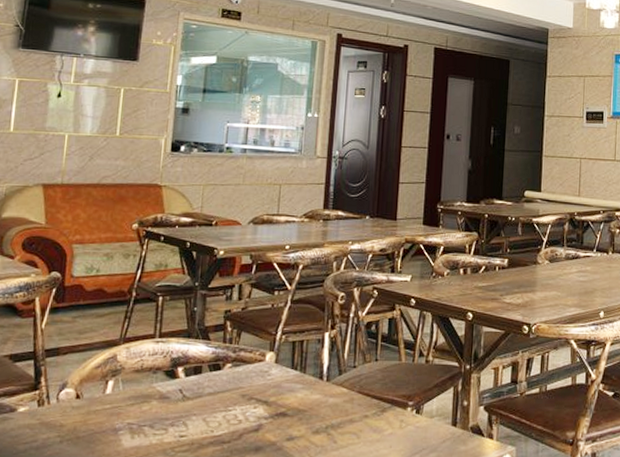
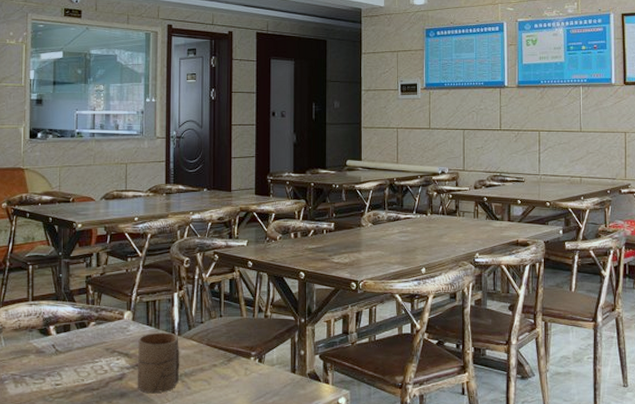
cup: none [275,377,328,448] -> present [137,332,180,394]

